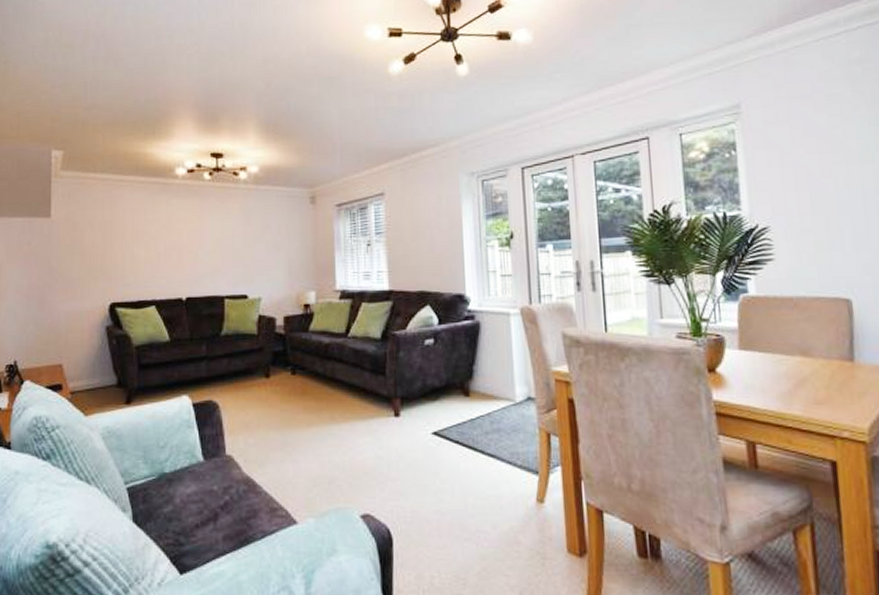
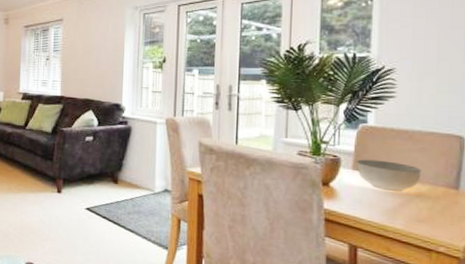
bowl: none [742,335,813,372] -> present [357,159,422,193]

